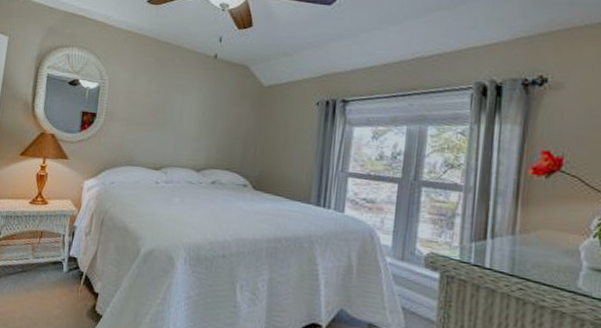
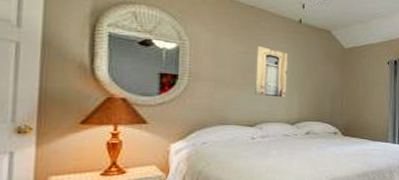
wall art: none [162,84,200,141] -> present [254,45,288,98]

